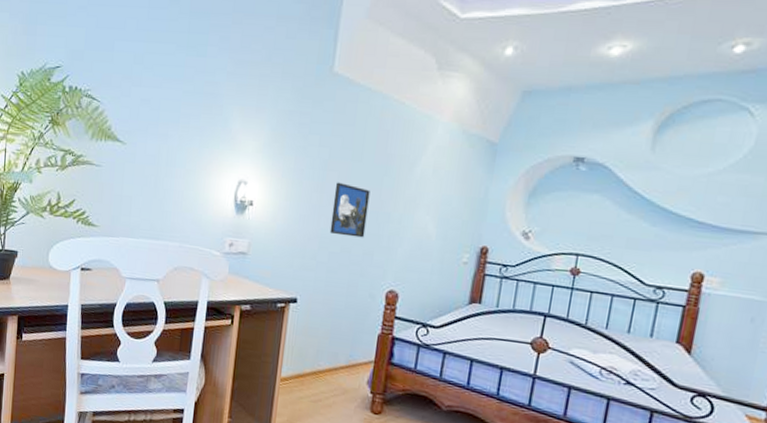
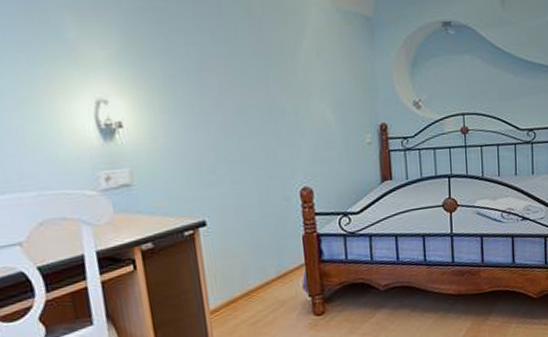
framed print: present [329,182,371,238] -> none [216,82,263,142]

